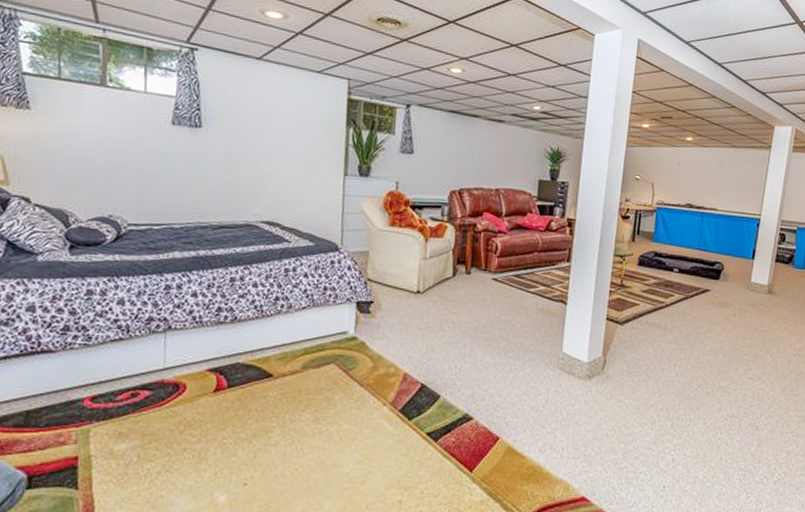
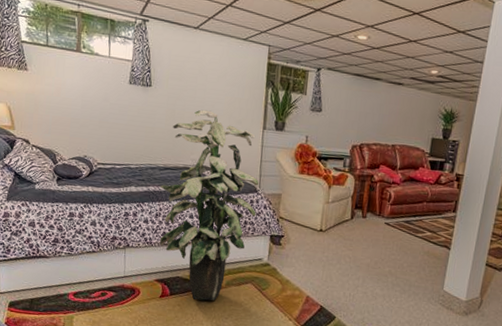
indoor plant: none [212,154,341,391] -> present [159,109,259,301]

